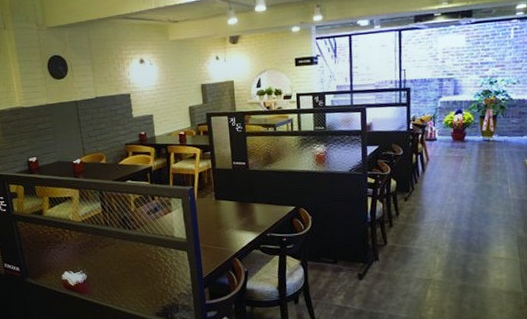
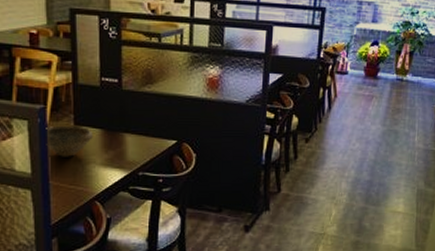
bowl: none [195,200,230,225] -> present [46,125,93,157]

